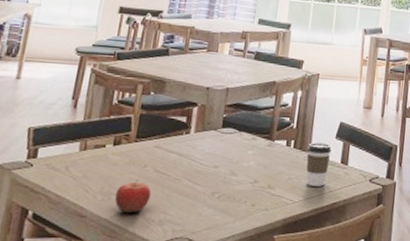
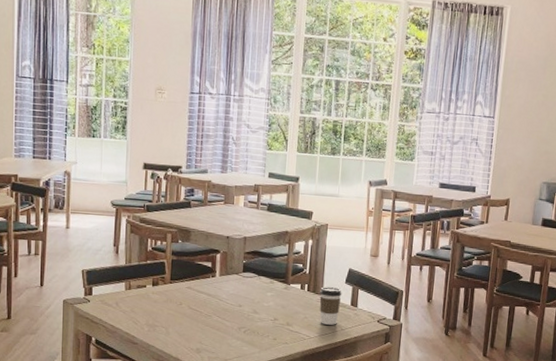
fruit: present [114,179,152,214] -> none [158,314,188,343]

